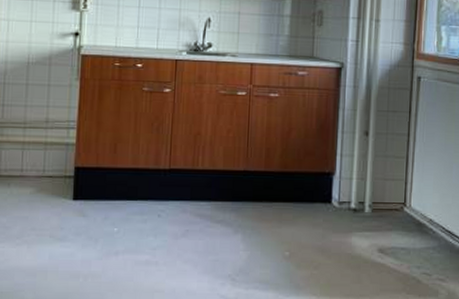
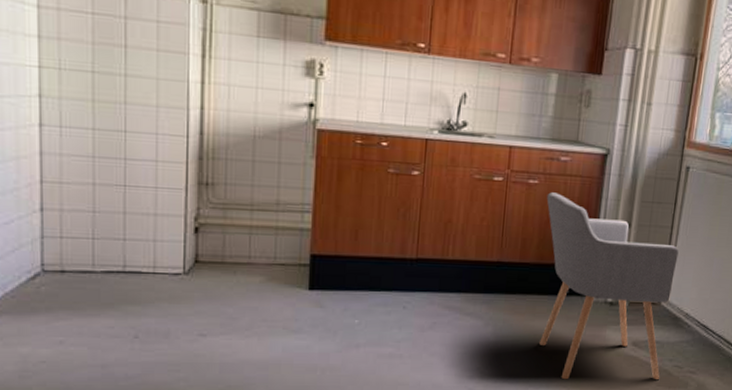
chair: none [287,104,417,288] -> present [539,192,679,380]

